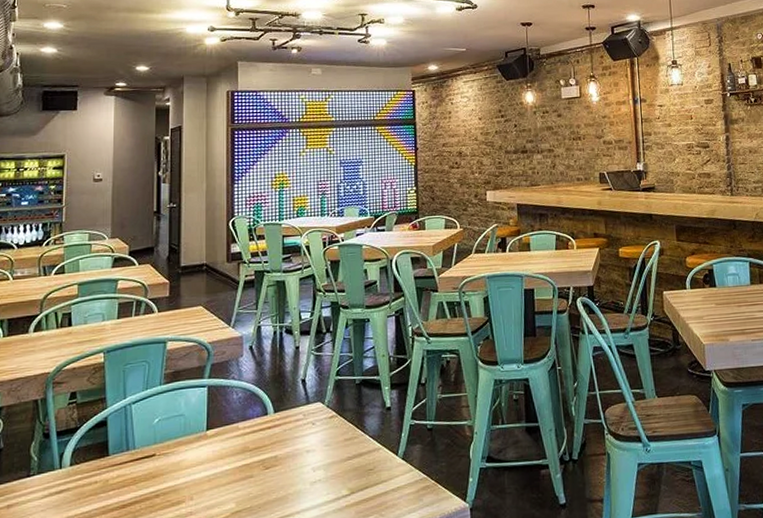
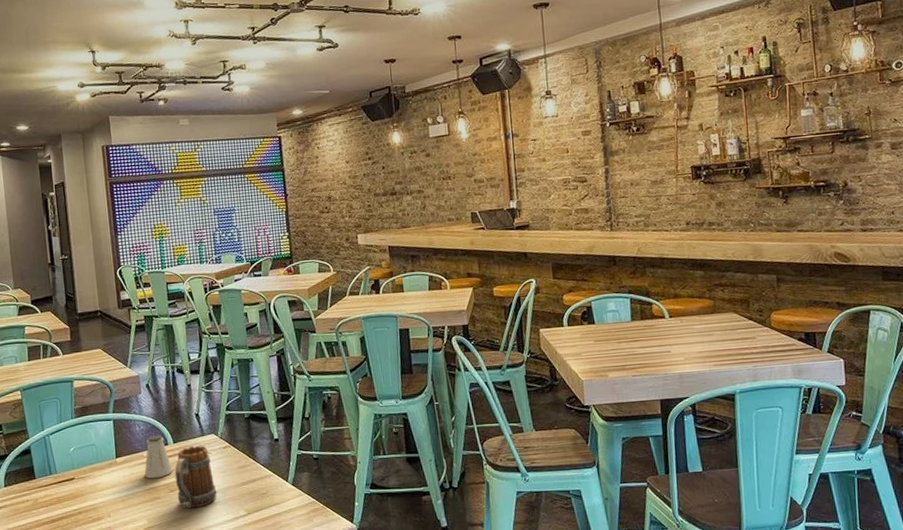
saltshaker: none [237,403,271,454] -> present [144,434,173,478]
beer mug: none [272,414,319,489] -> present [174,445,217,509]

